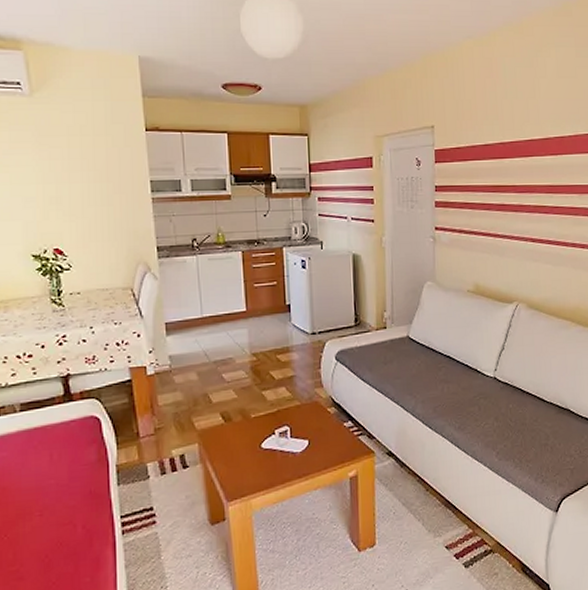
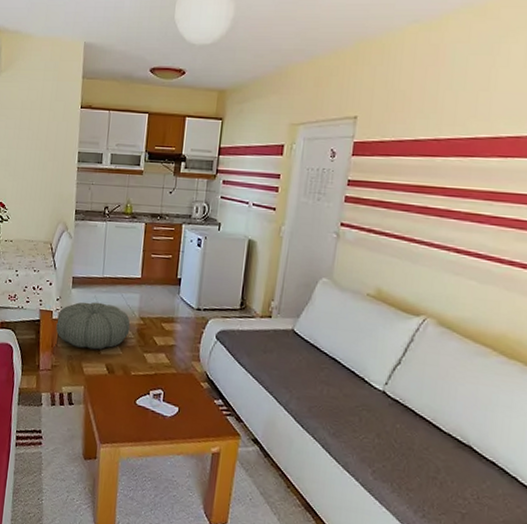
pouf: none [153,346,242,401] -> present [56,302,131,350]

